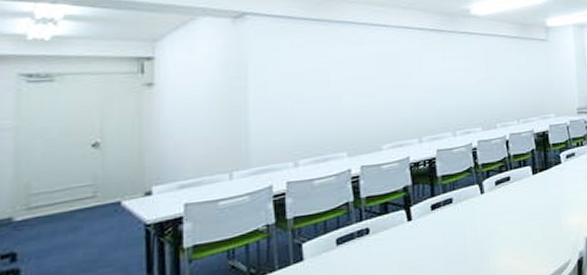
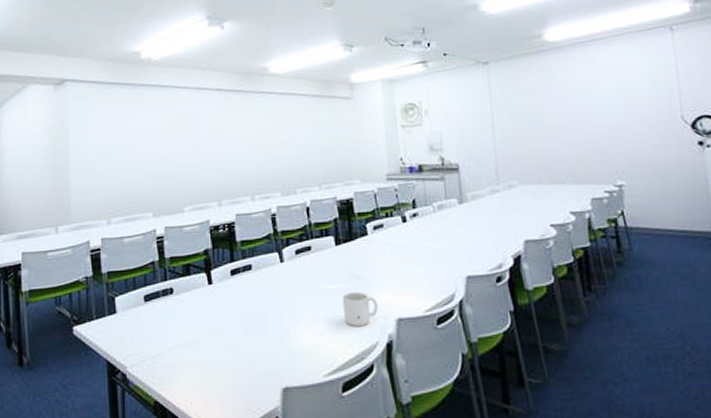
mug: none [538,215,570,248] -> present [342,291,378,327]

